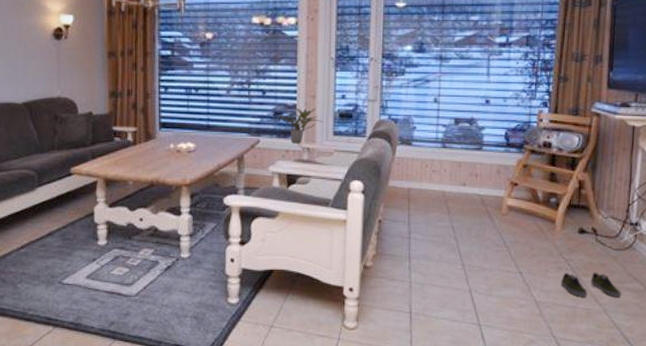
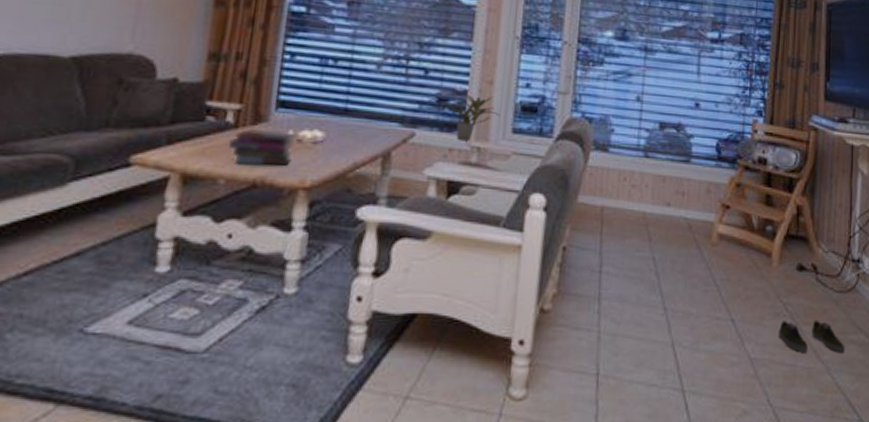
books: none [132,144,178,170] -> present [229,128,299,166]

